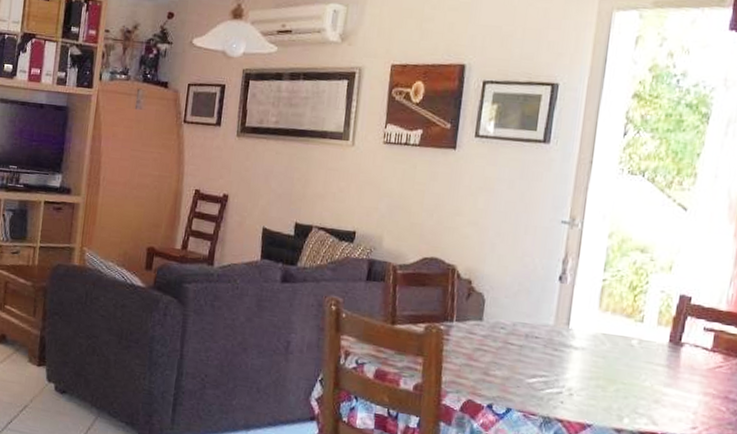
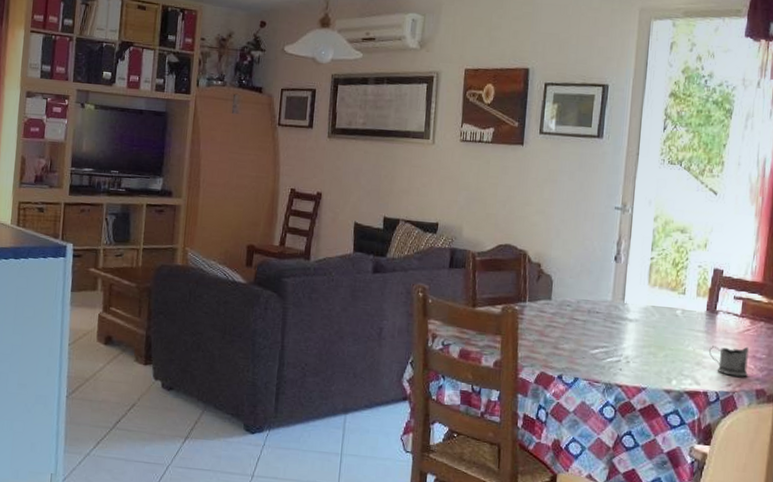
tea glass holder: none [669,382,720,420] -> present [708,346,749,377]

